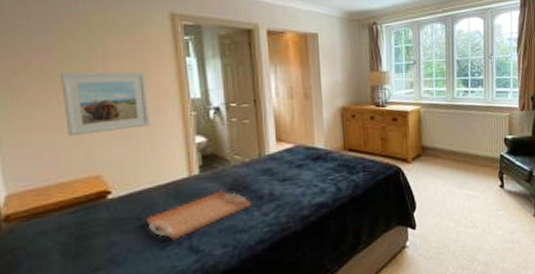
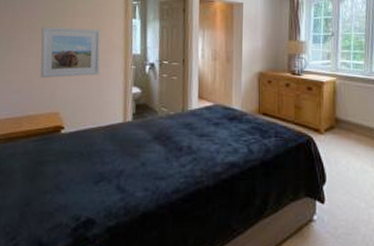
serving tray: present [147,190,251,241] -> none [87,138,172,177]

